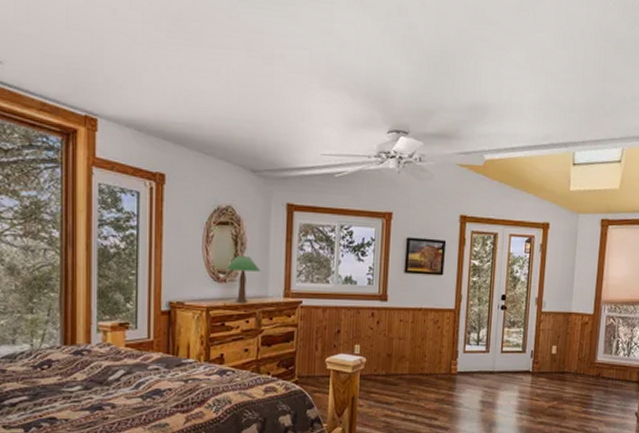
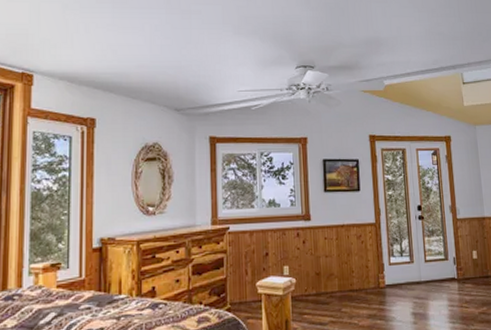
table lamp: present [225,255,261,304] -> none [154,188,188,234]

